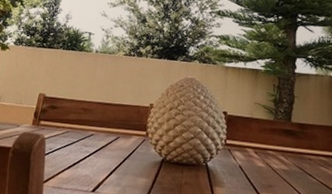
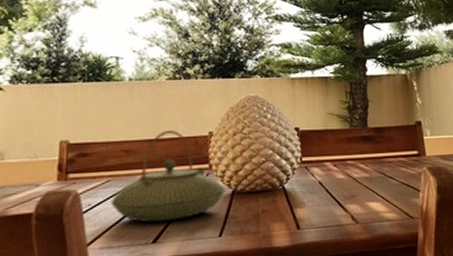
teapot: none [66,97,157,176] -> present [110,130,225,223]

